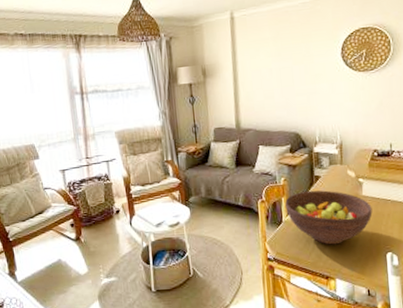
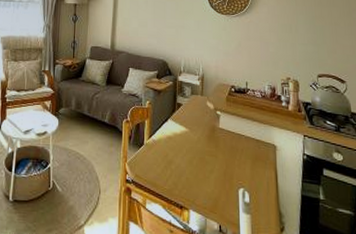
fruit bowl: present [285,190,373,245] -> none [148,116,228,174]

